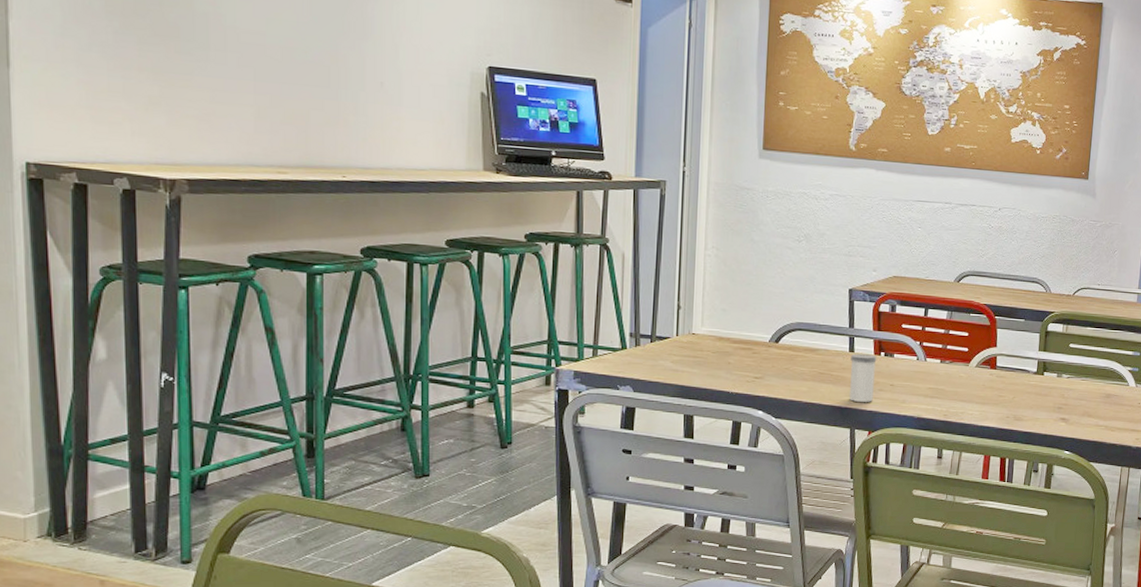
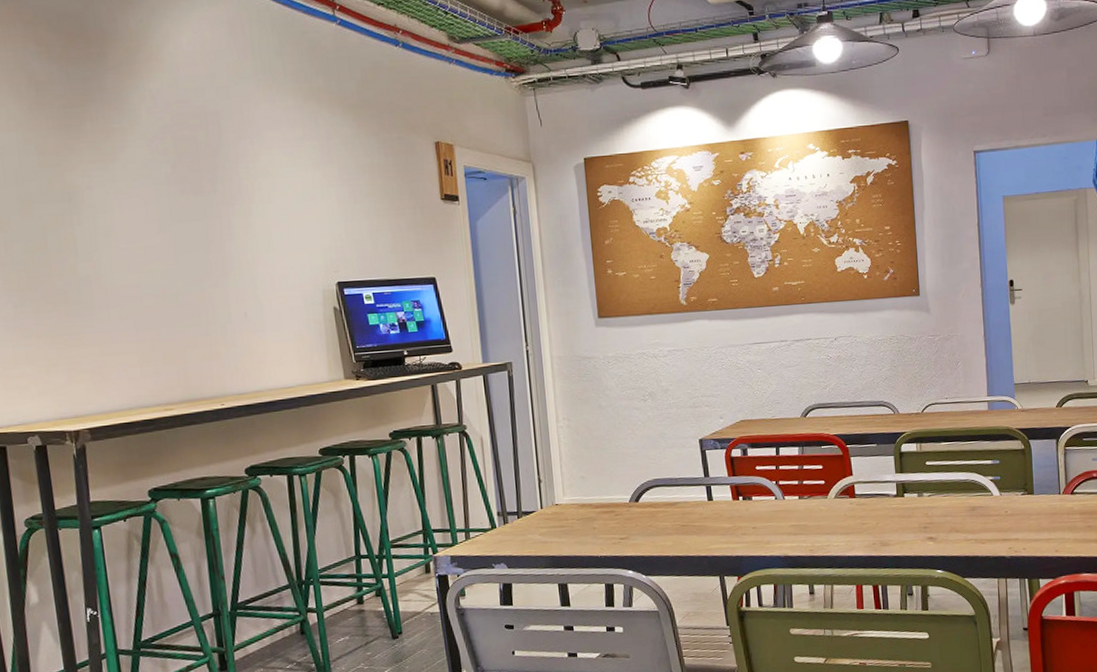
salt shaker: present [849,353,877,402] -> none [710,500,738,549]

